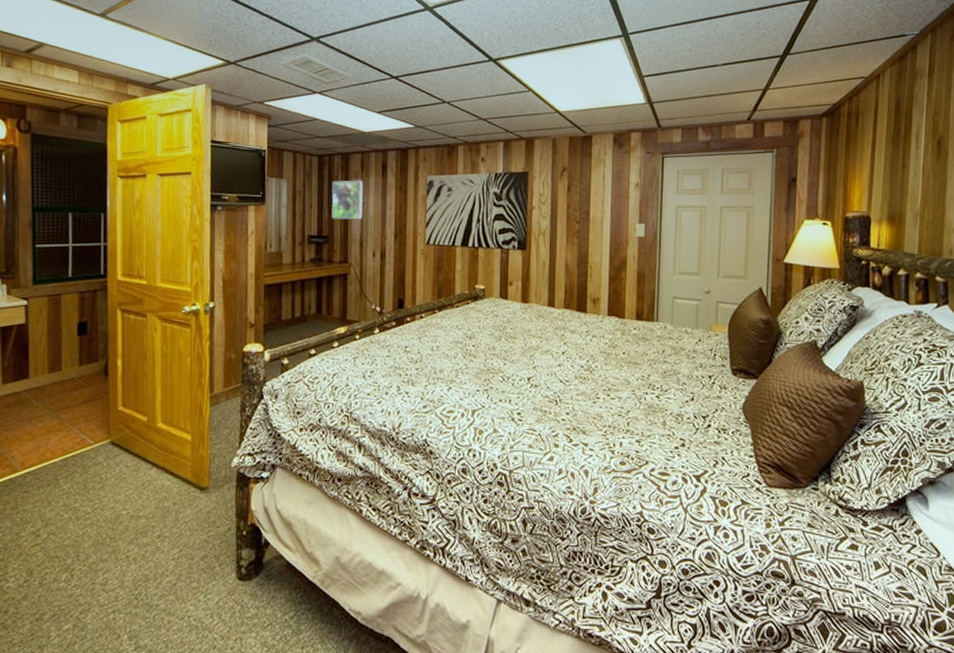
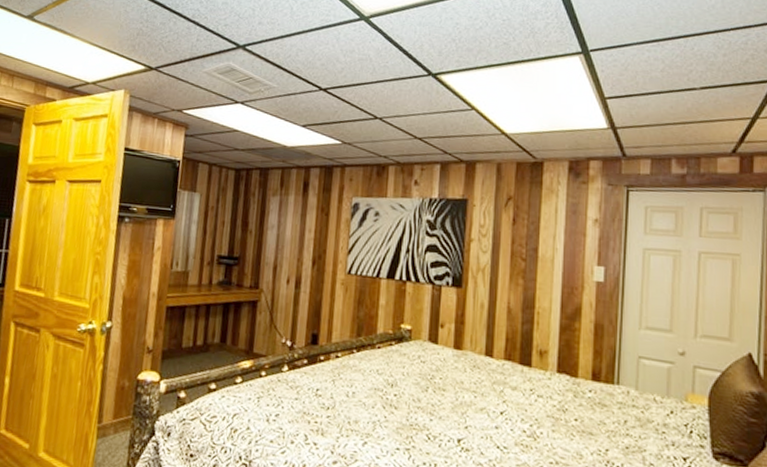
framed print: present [332,180,364,219] -> none [245,198,282,241]

